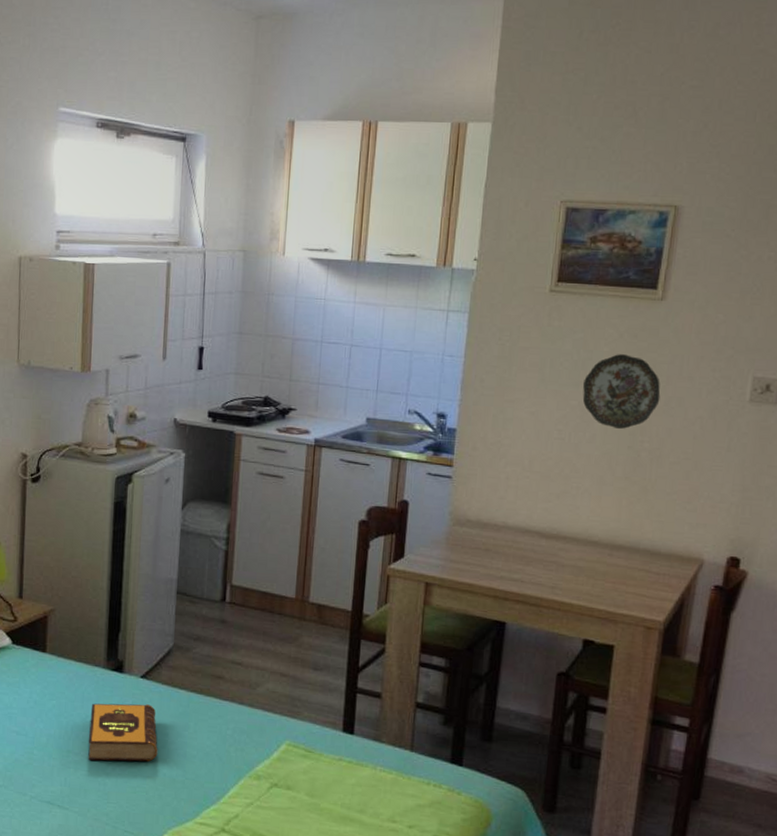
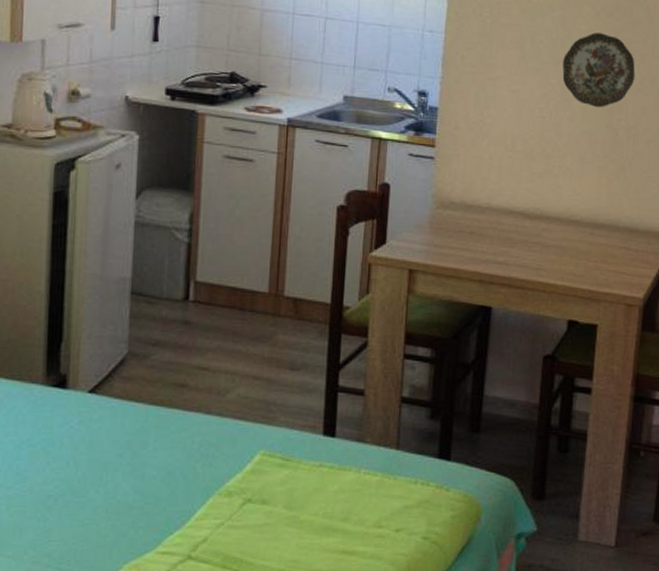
hardback book: present [88,703,158,762] -> none [24,423,111,493]

